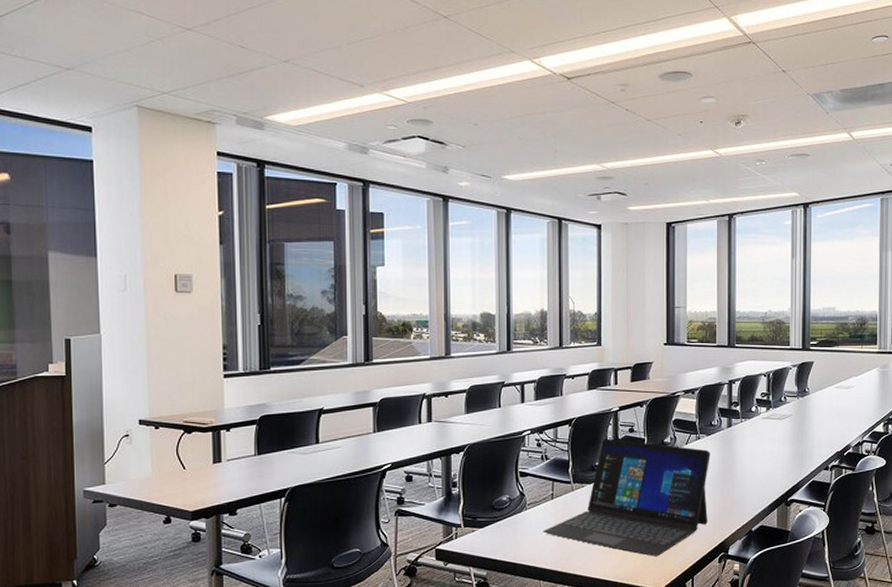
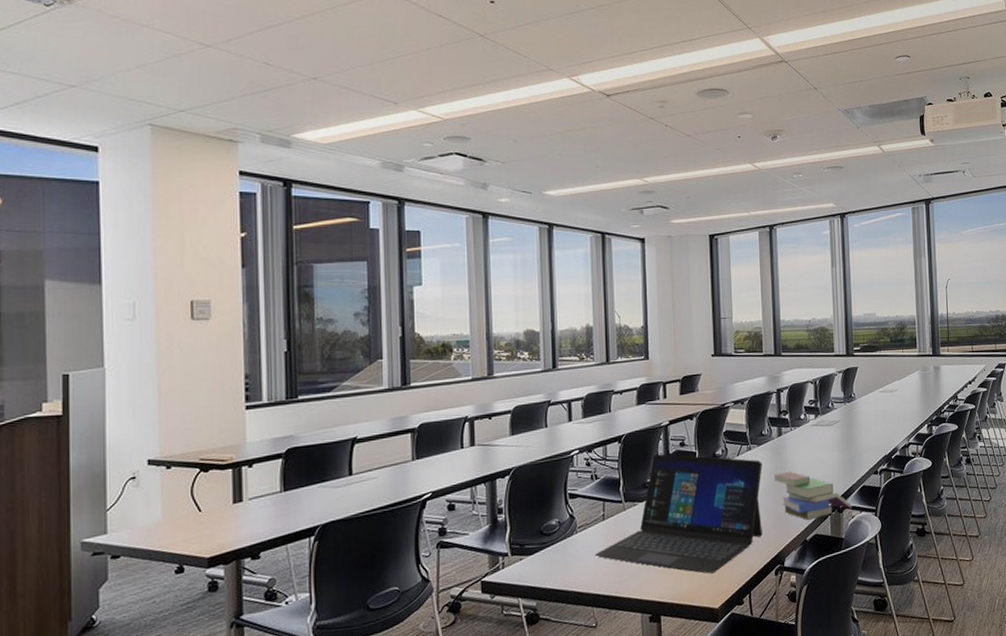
book: none [721,462,801,511] -> present [773,471,853,520]

